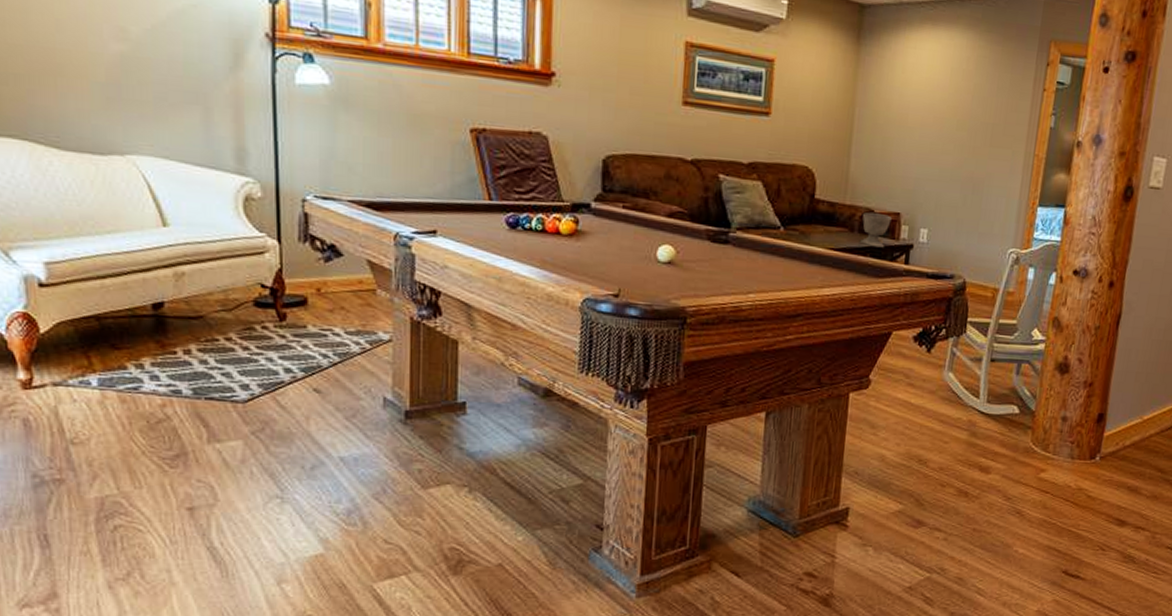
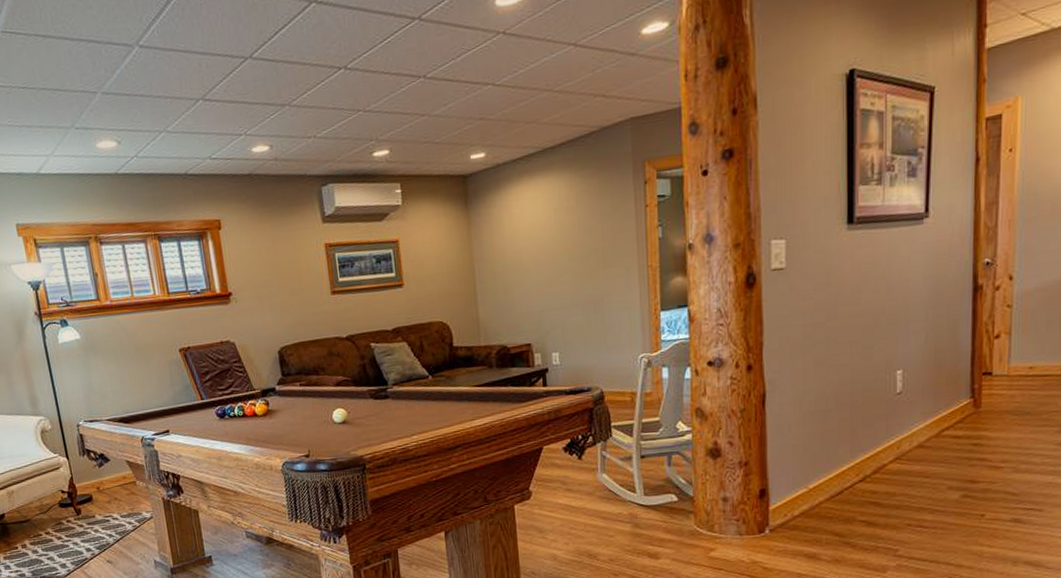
chalice: present [859,211,892,248] -> none [497,347,524,378]

